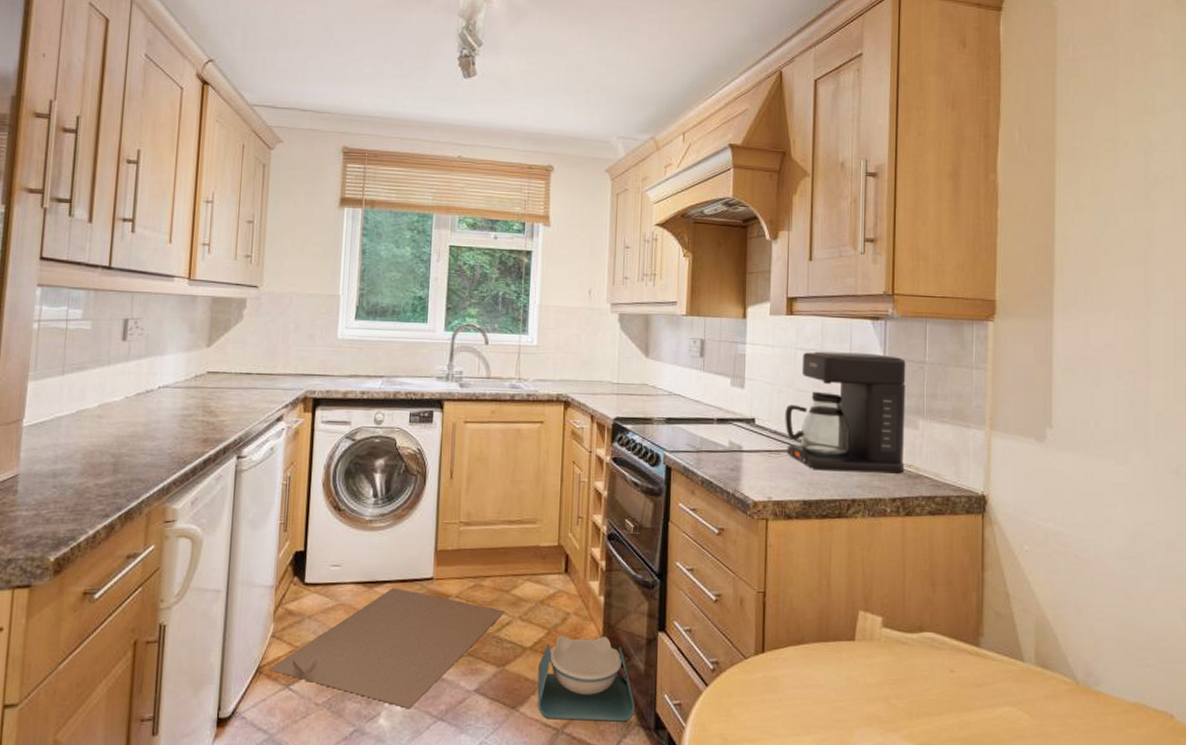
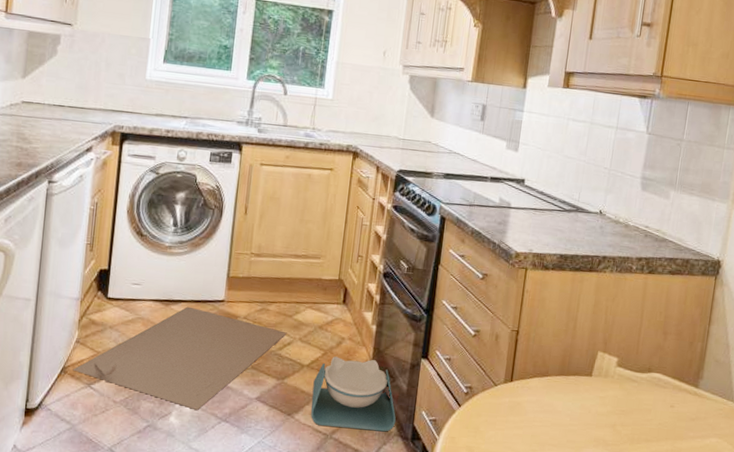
coffee maker: present [785,351,906,474] -> none [550,123,666,237]

